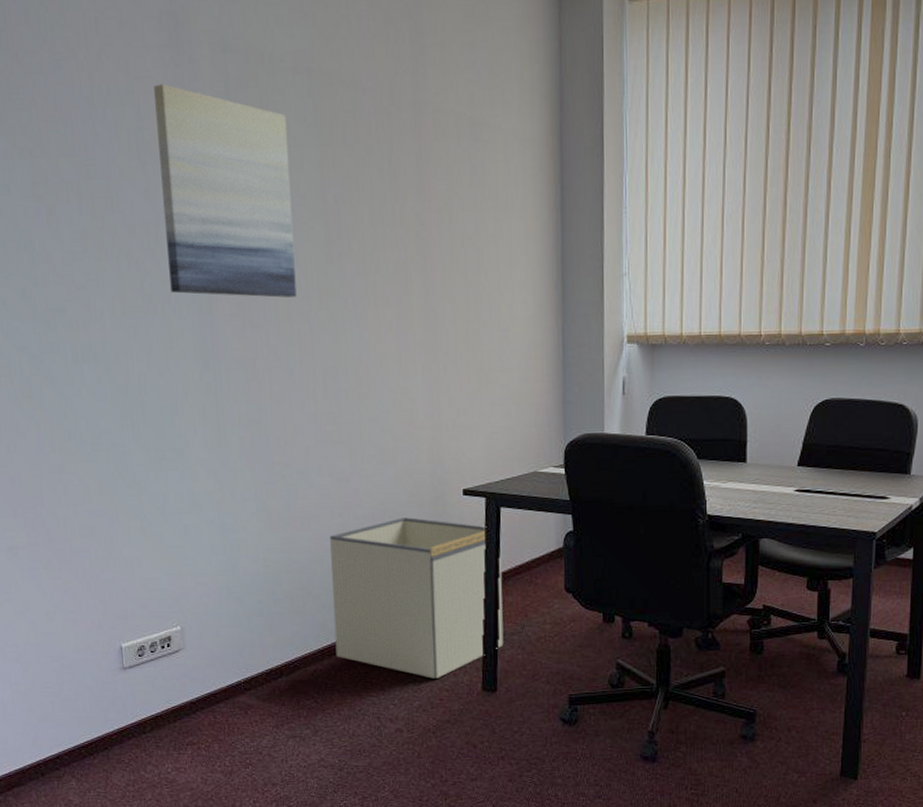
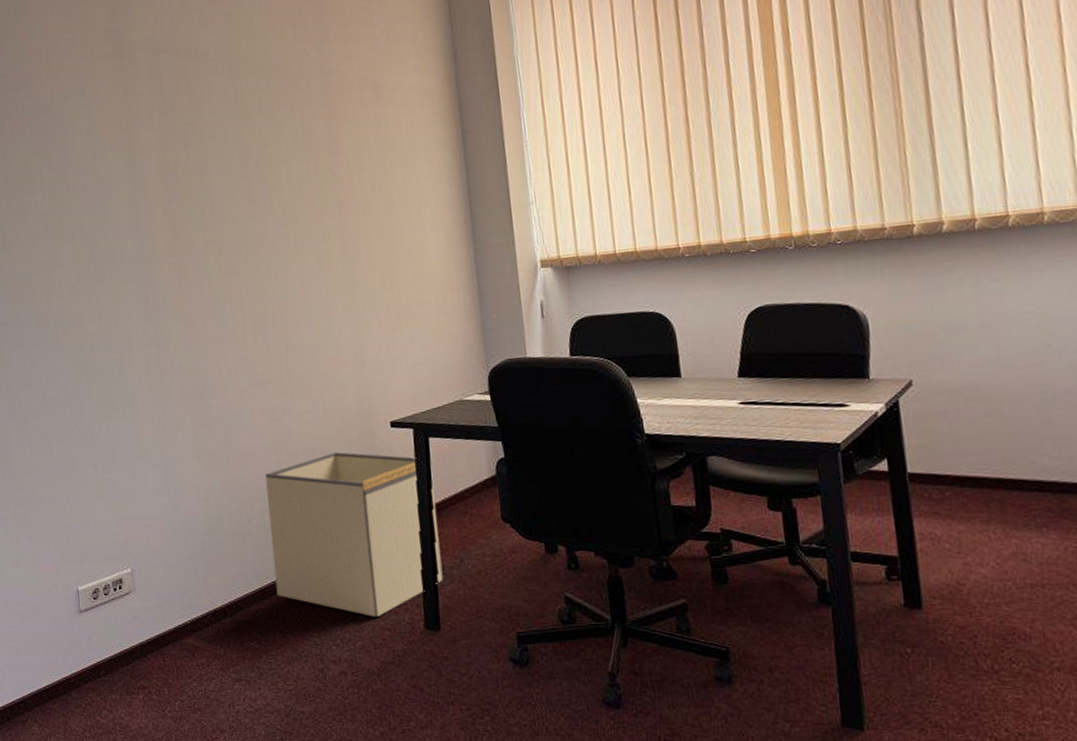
wall art: present [154,84,297,298] -> none [101,86,226,260]

